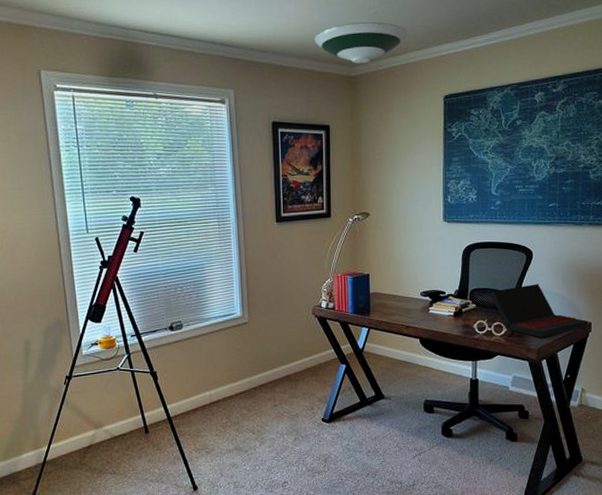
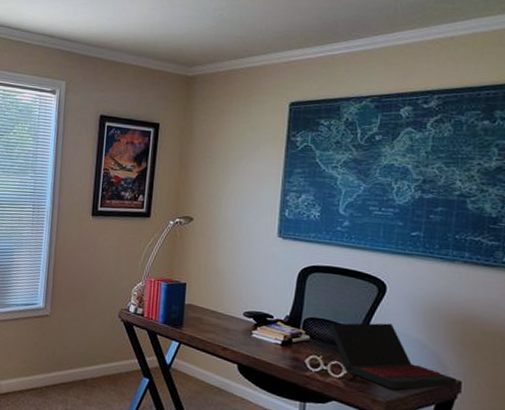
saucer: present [314,22,408,64] -> none [152,24,255,64]

